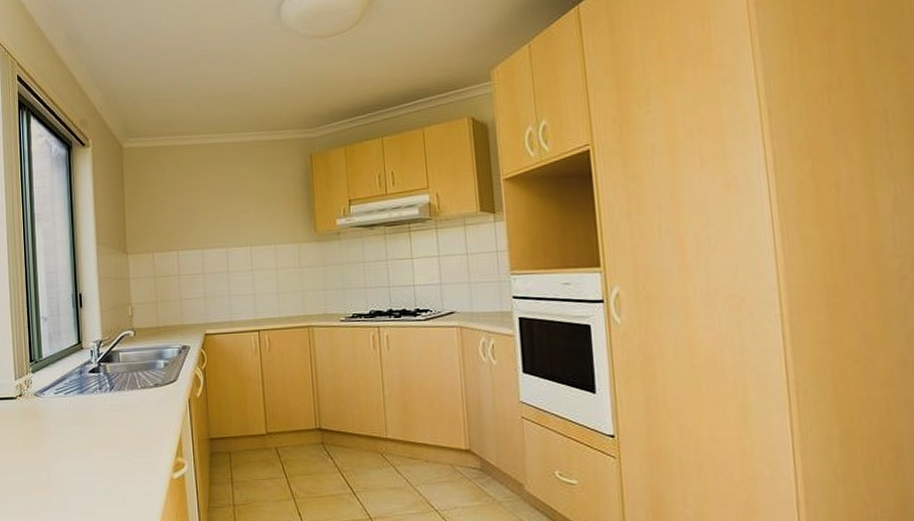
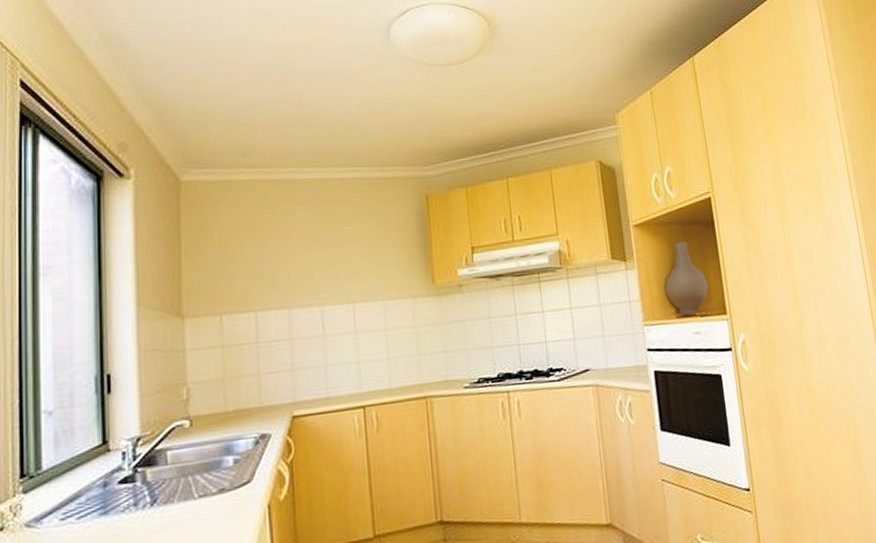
vase: none [534,194,581,266] -> present [664,241,708,315]

